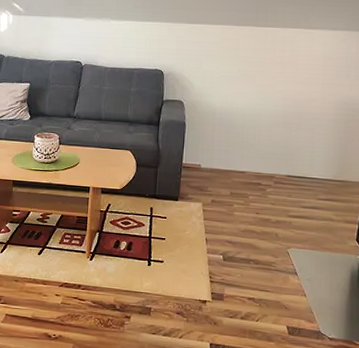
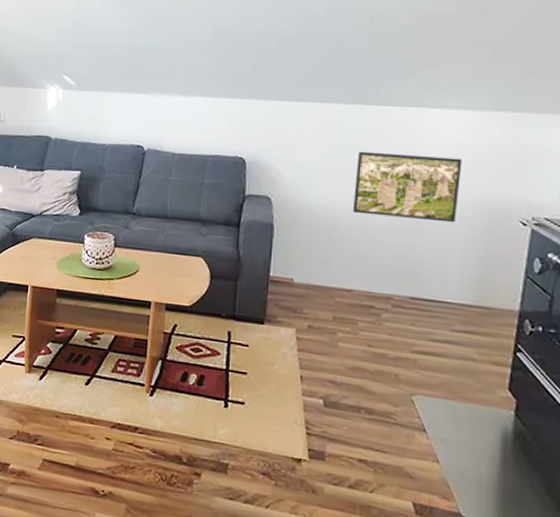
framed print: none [245,63,328,118] -> present [352,151,462,223]

